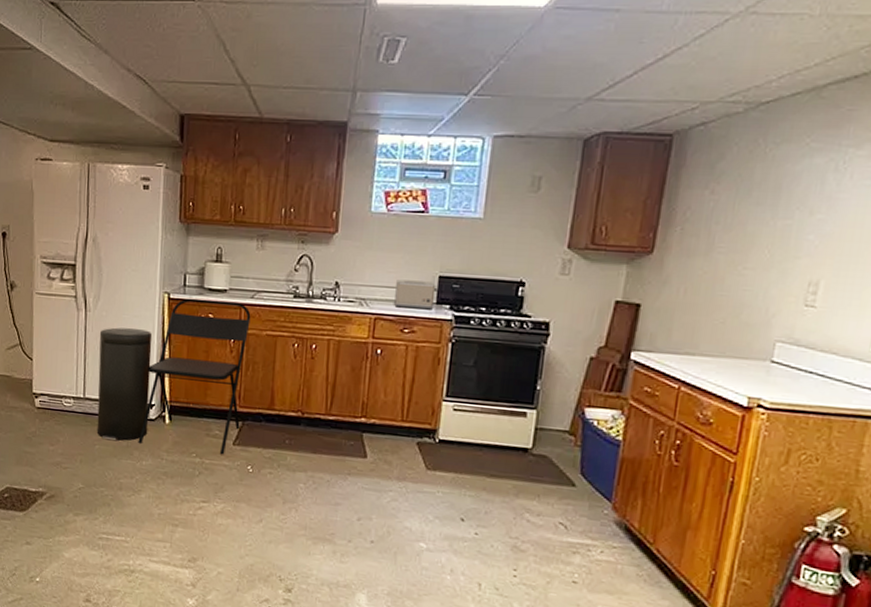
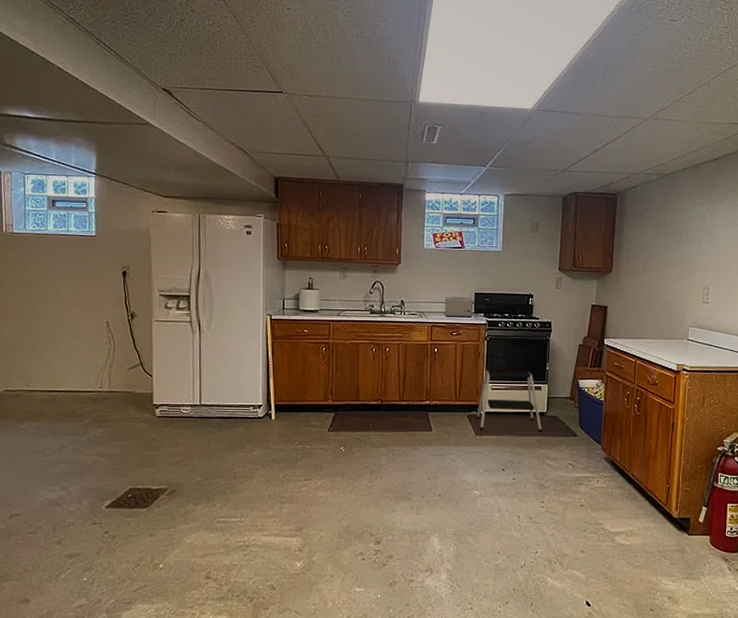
pedal bin: present [96,327,153,441] -> none [212,345,258,438]
folding chair: present [138,298,251,455] -> none [249,318,338,440]
step stool: none [428,382,524,475] -> present [476,369,543,432]

